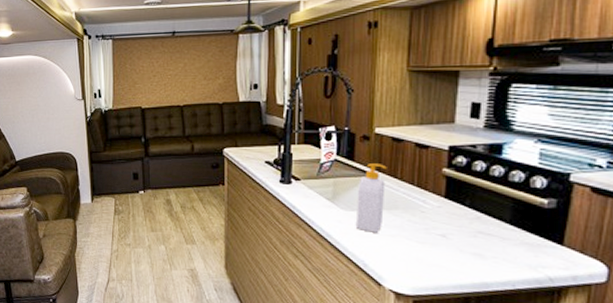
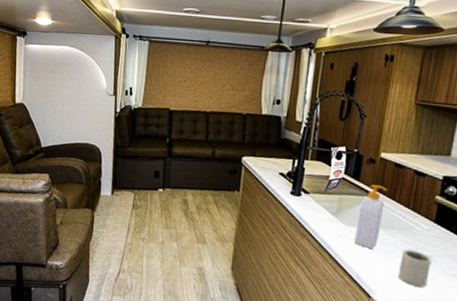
cup: none [410,230,446,270] -> present [398,249,432,287]

